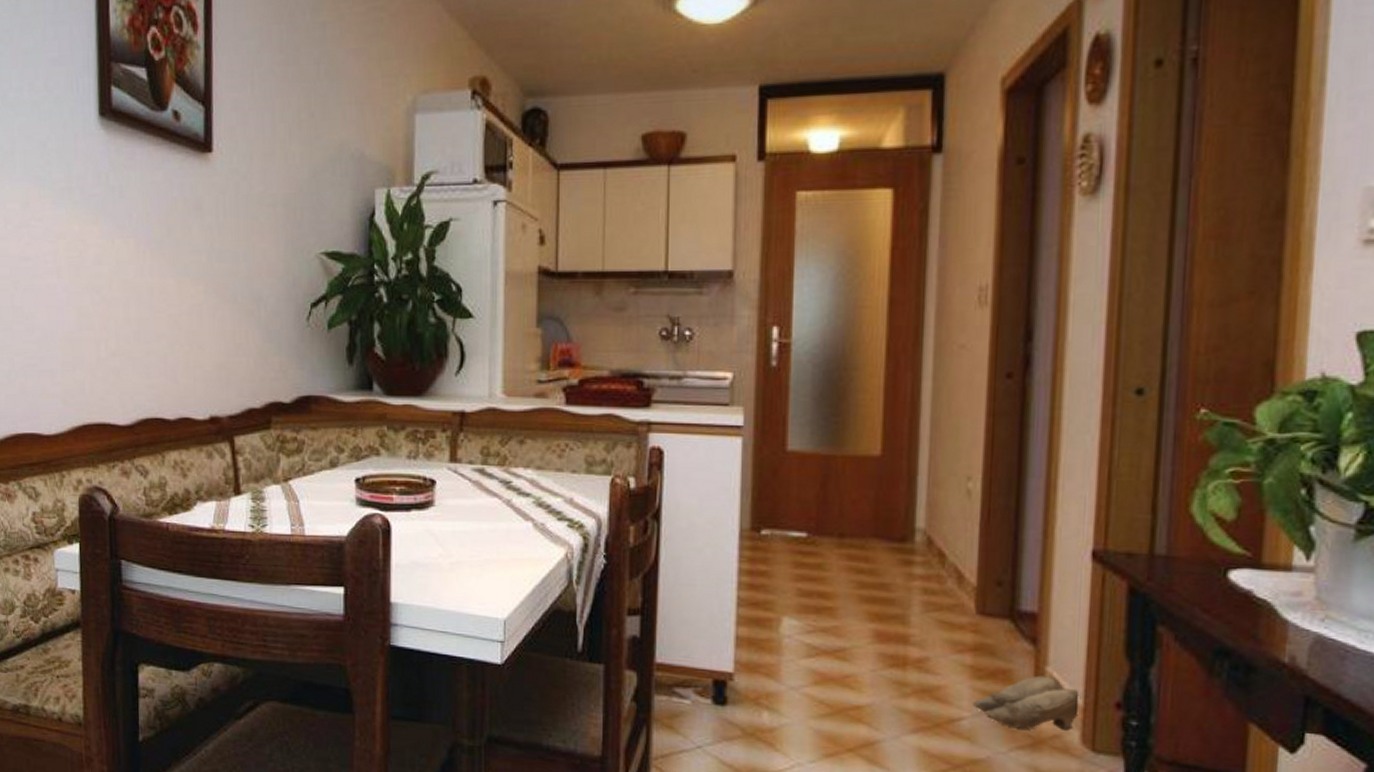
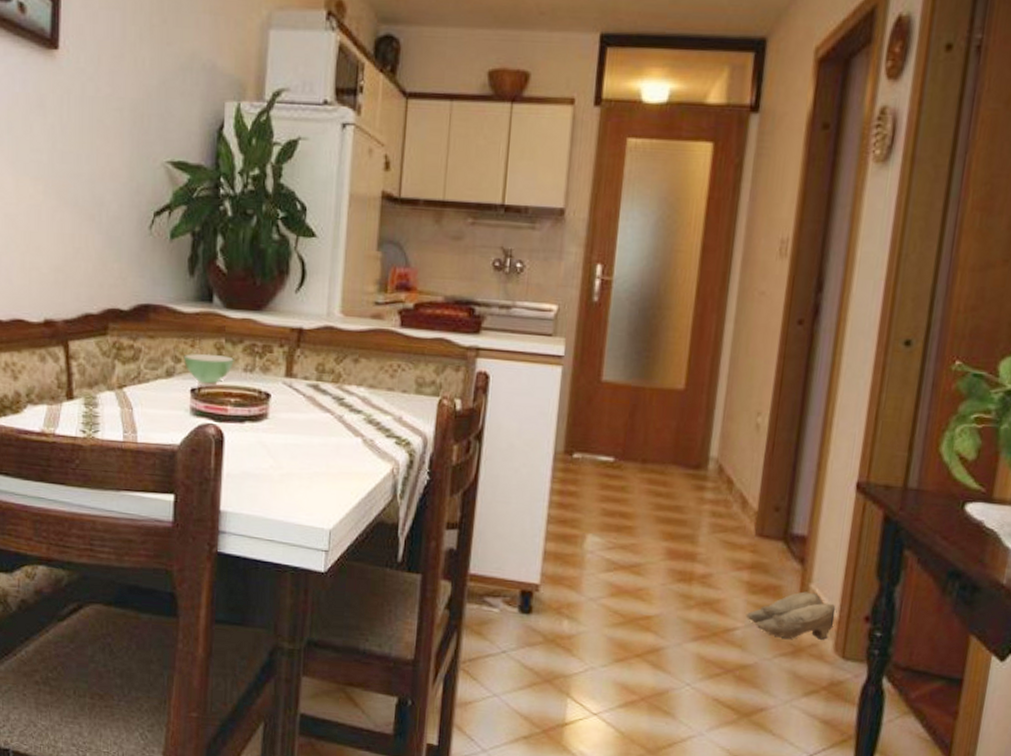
bowl: none [346,442,398,476] -> present [183,353,235,387]

